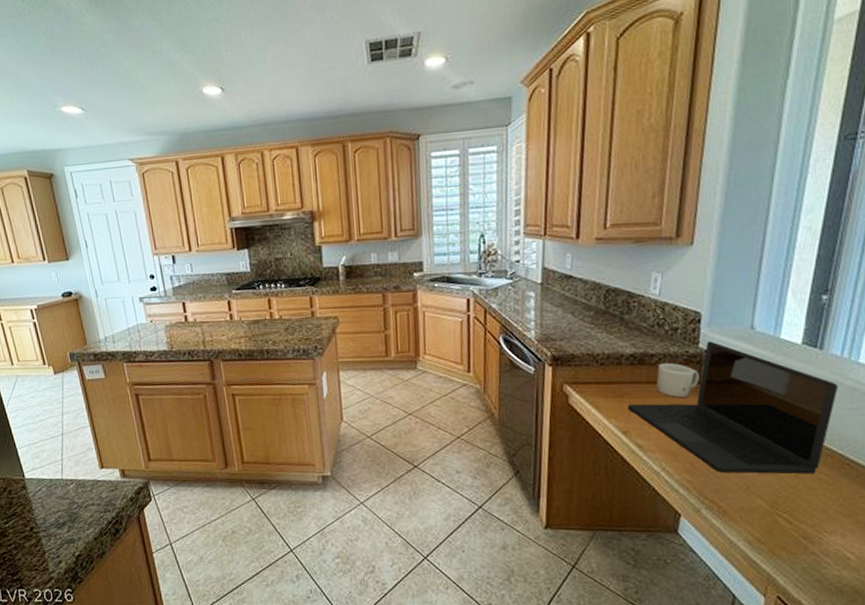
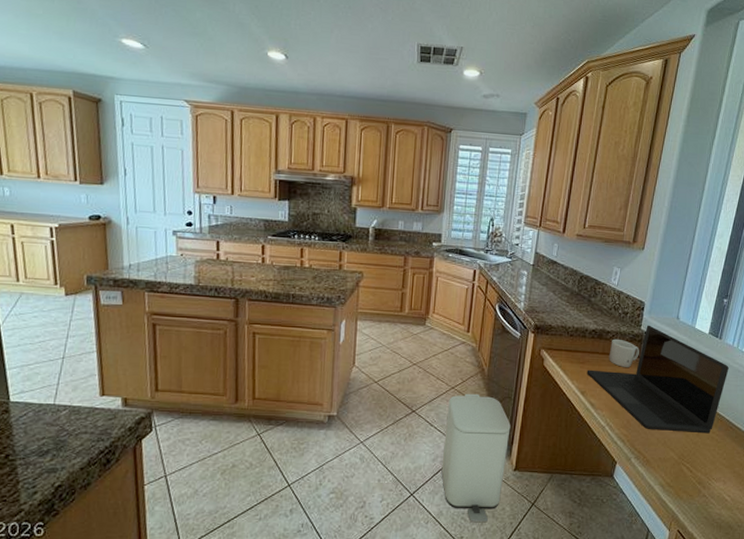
pedal bin: none [454,442,535,588] -> present [441,393,511,523]

